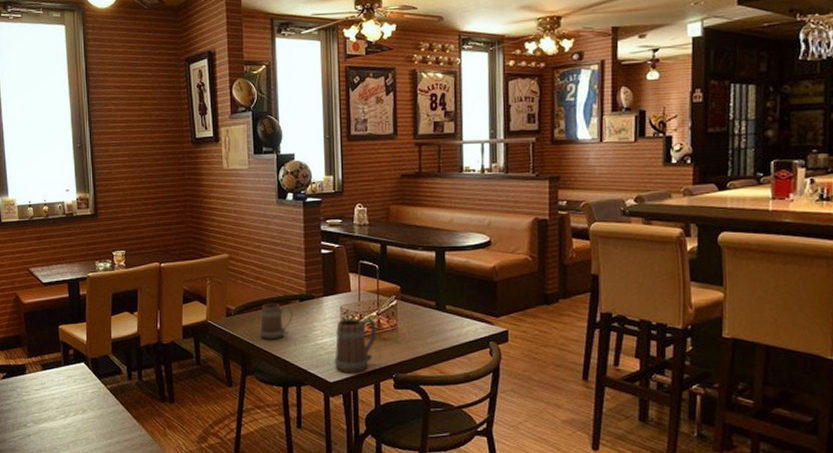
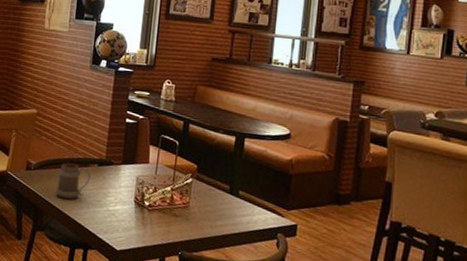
beer mug: present [335,318,377,374] -> none [123,189,170,245]

